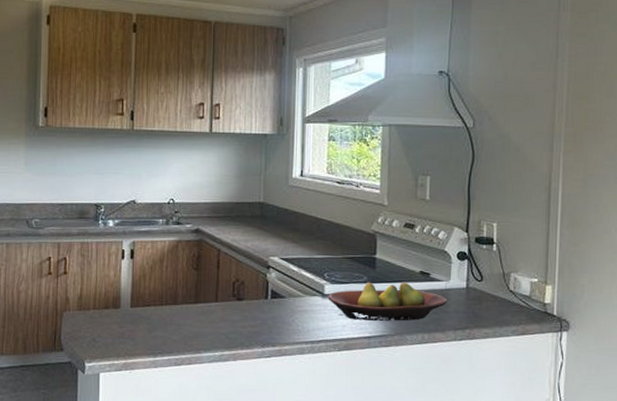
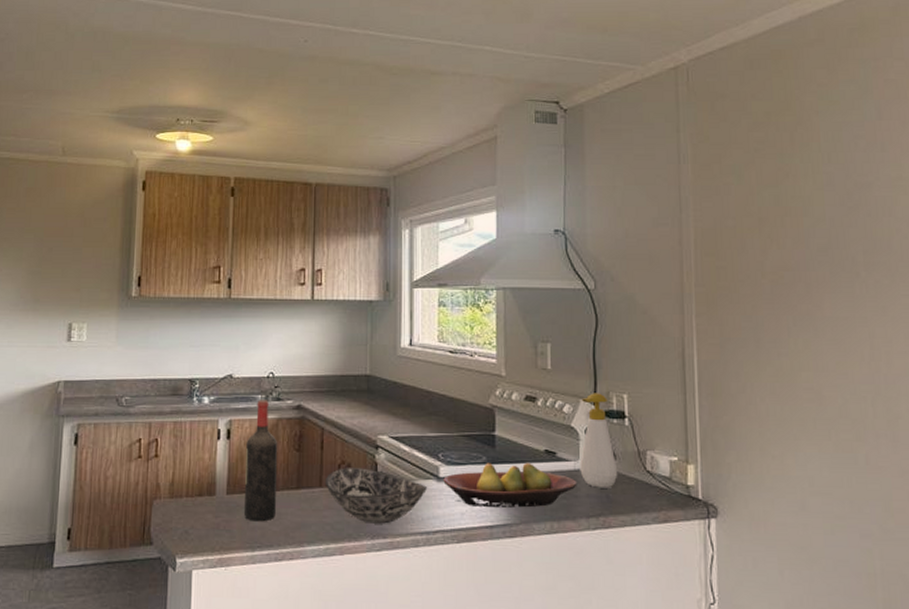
wine bottle: none [146,223,178,332] -> present [243,400,278,522]
bowl: none [220,285,314,334] -> present [324,468,428,524]
soap bottle: none [450,221,484,305] -> present [580,393,618,488]

